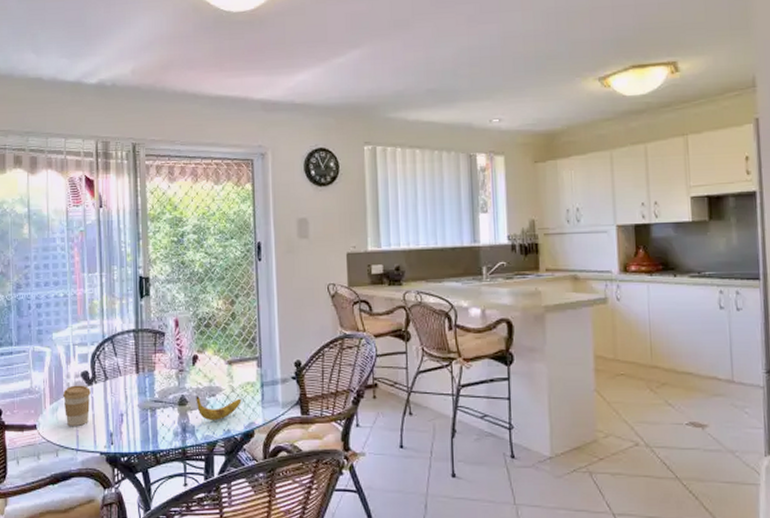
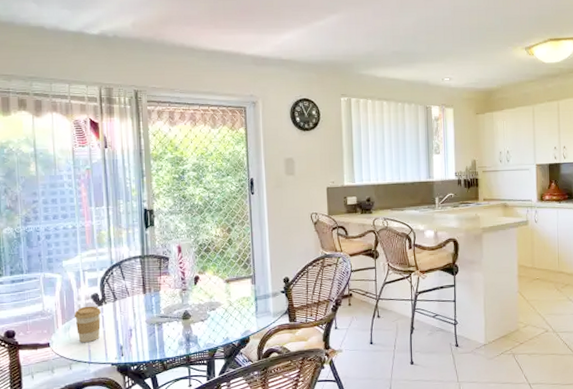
banana: present [196,396,242,421] -> none [198,310,238,331]

